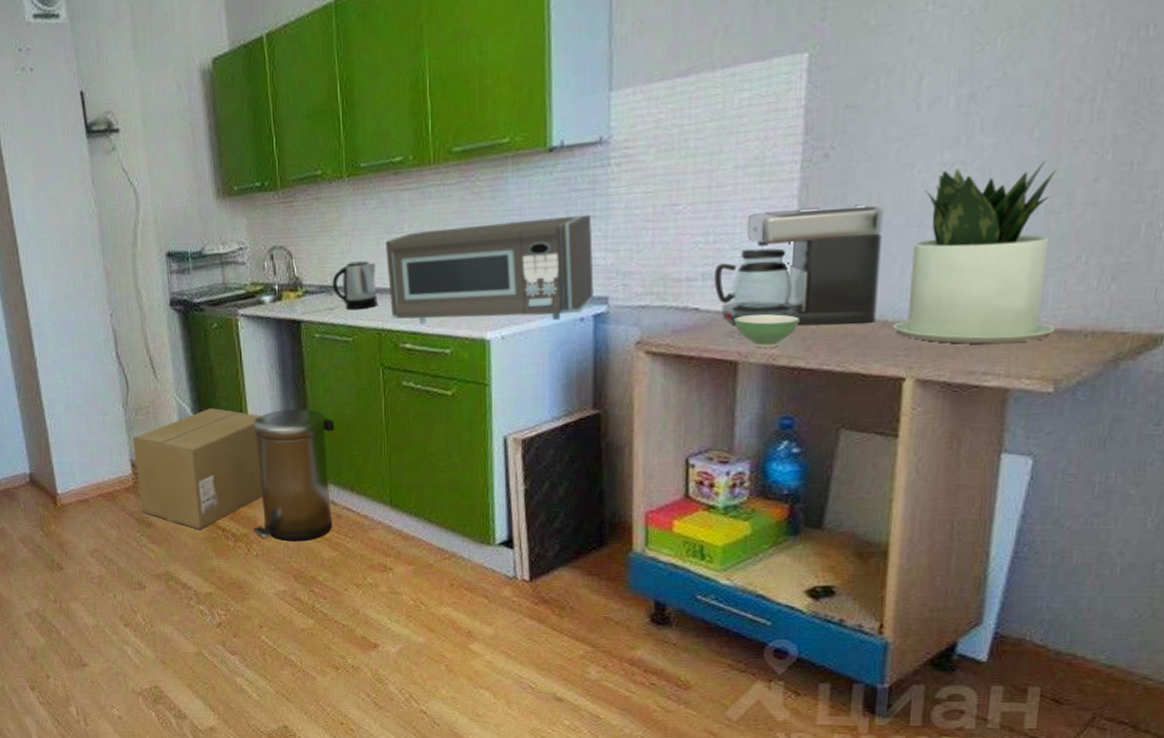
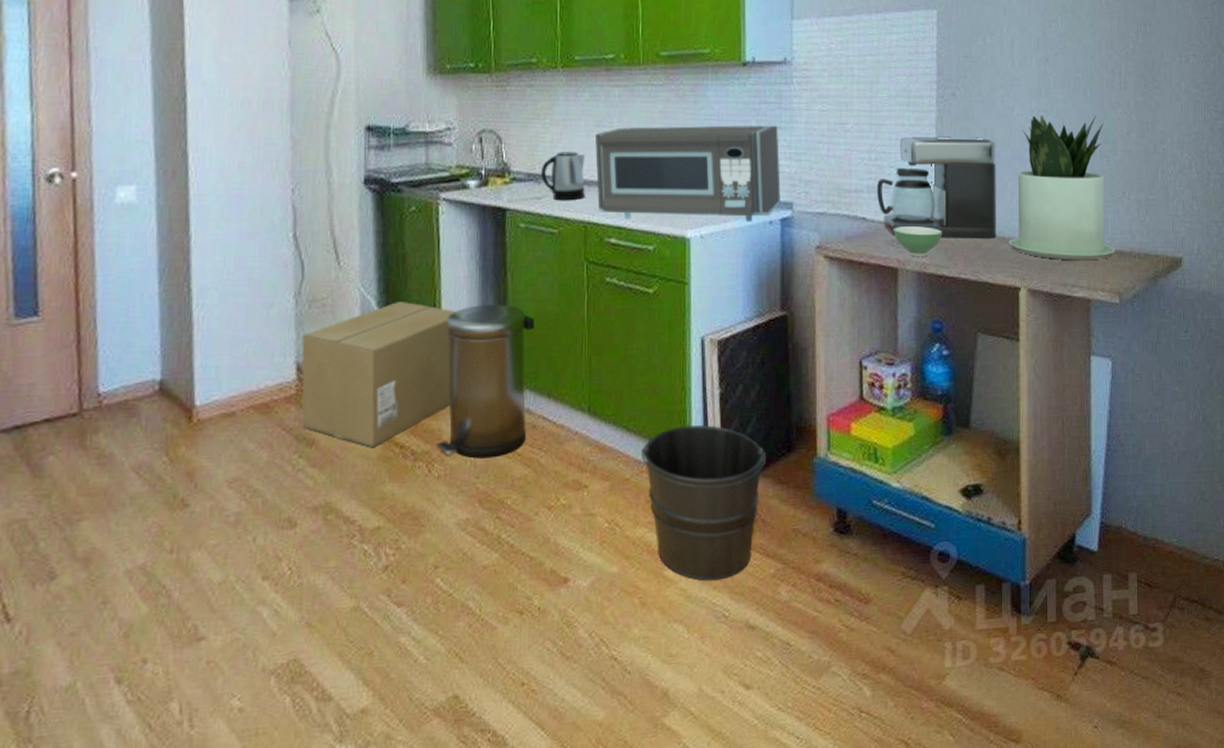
bucket: none [444,519,575,657] -> present [641,425,766,581]

